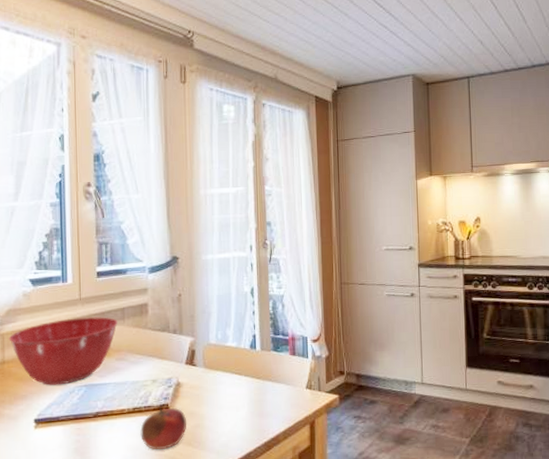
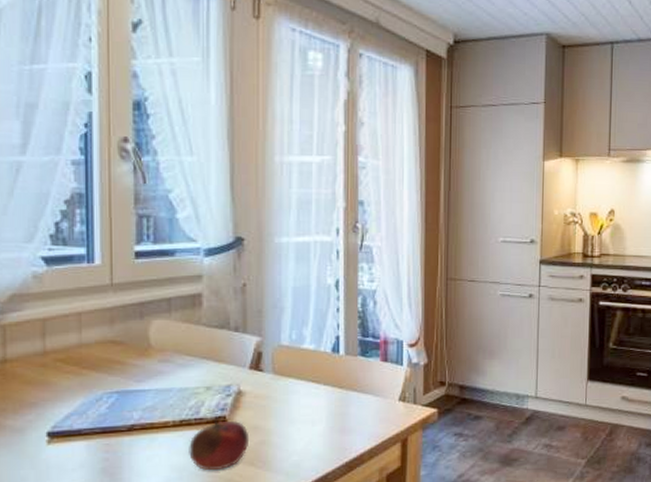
mixing bowl: present [9,317,118,386] -> none [12,308,162,391]

